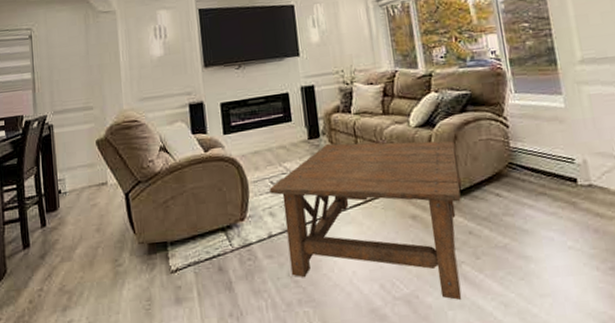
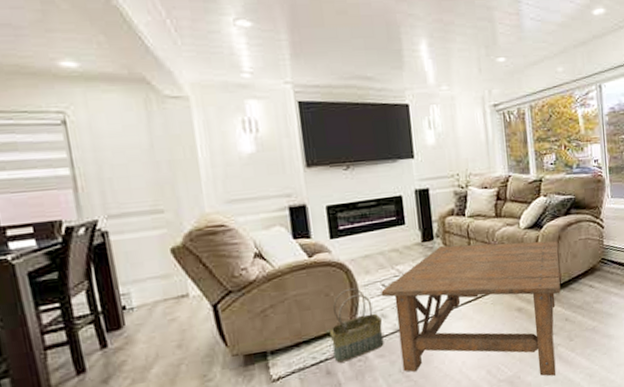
basket: none [221,183,273,260] -> present [329,287,384,363]

